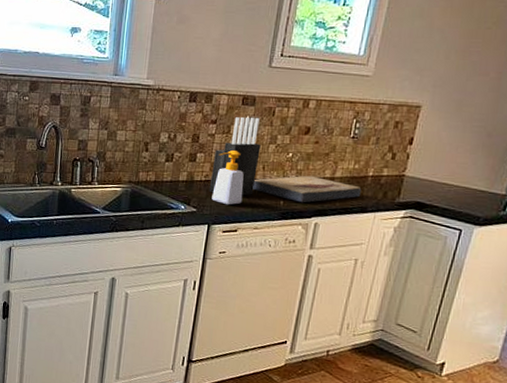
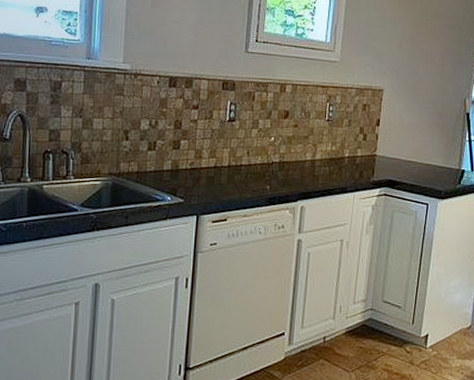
knife block: present [209,117,261,196] -> none [195,102,244,183]
soap bottle: present [212,150,244,205] -> none [199,136,230,194]
fish fossil: present [252,175,362,203] -> none [239,159,340,187]

